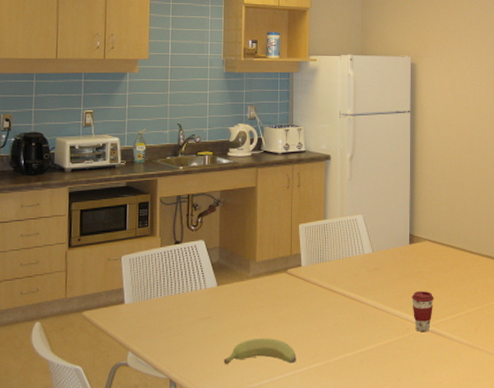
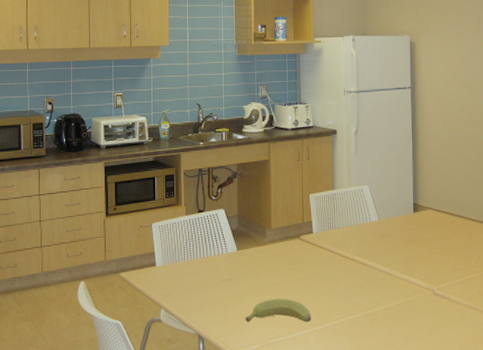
coffee cup: present [412,291,434,333] -> none [417,257,439,296]

